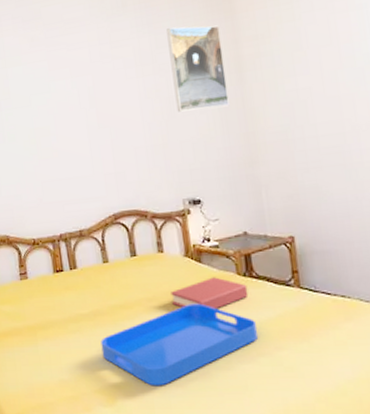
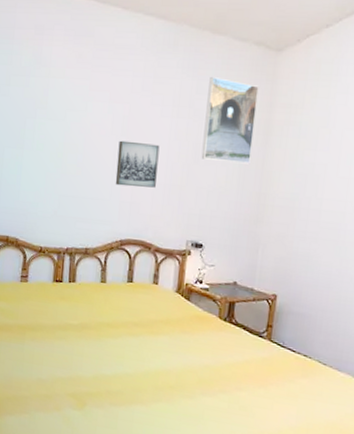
wall art: none [89,108,137,159] -> present [115,140,160,188]
serving tray: present [100,303,259,386] -> none [81,335,225,401]
hardback book: present [171,277,249,310] -> none [155,316,225,345]

